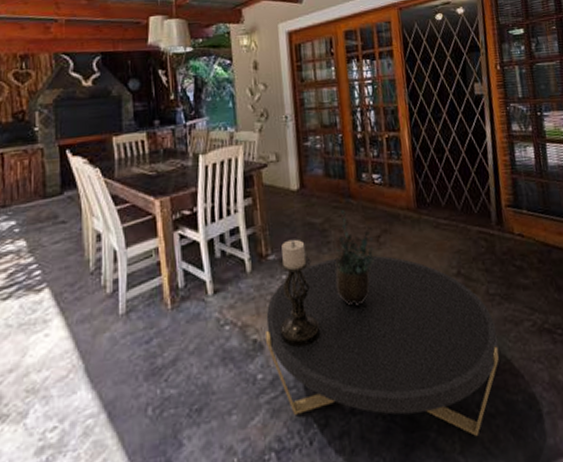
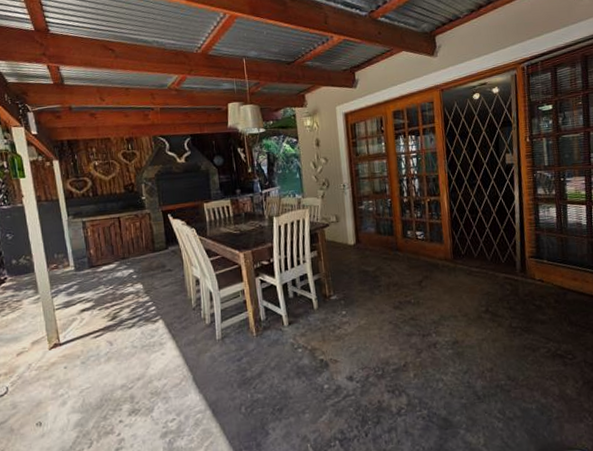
coffee table: present [266,255,499,436] -> none [330,296,518,433]
candle holder: present [277,239,321,348] -> none [338,283,374,366]
potted plant: present [335,209,375,306] -> none [385,260,418,335]

